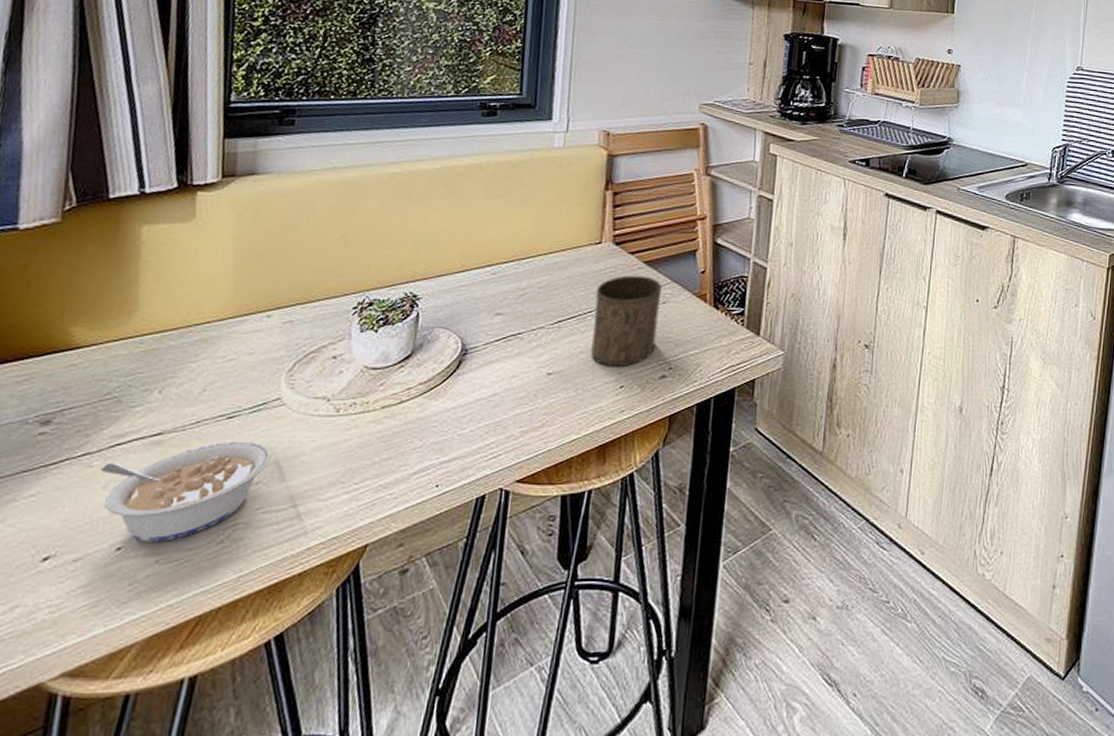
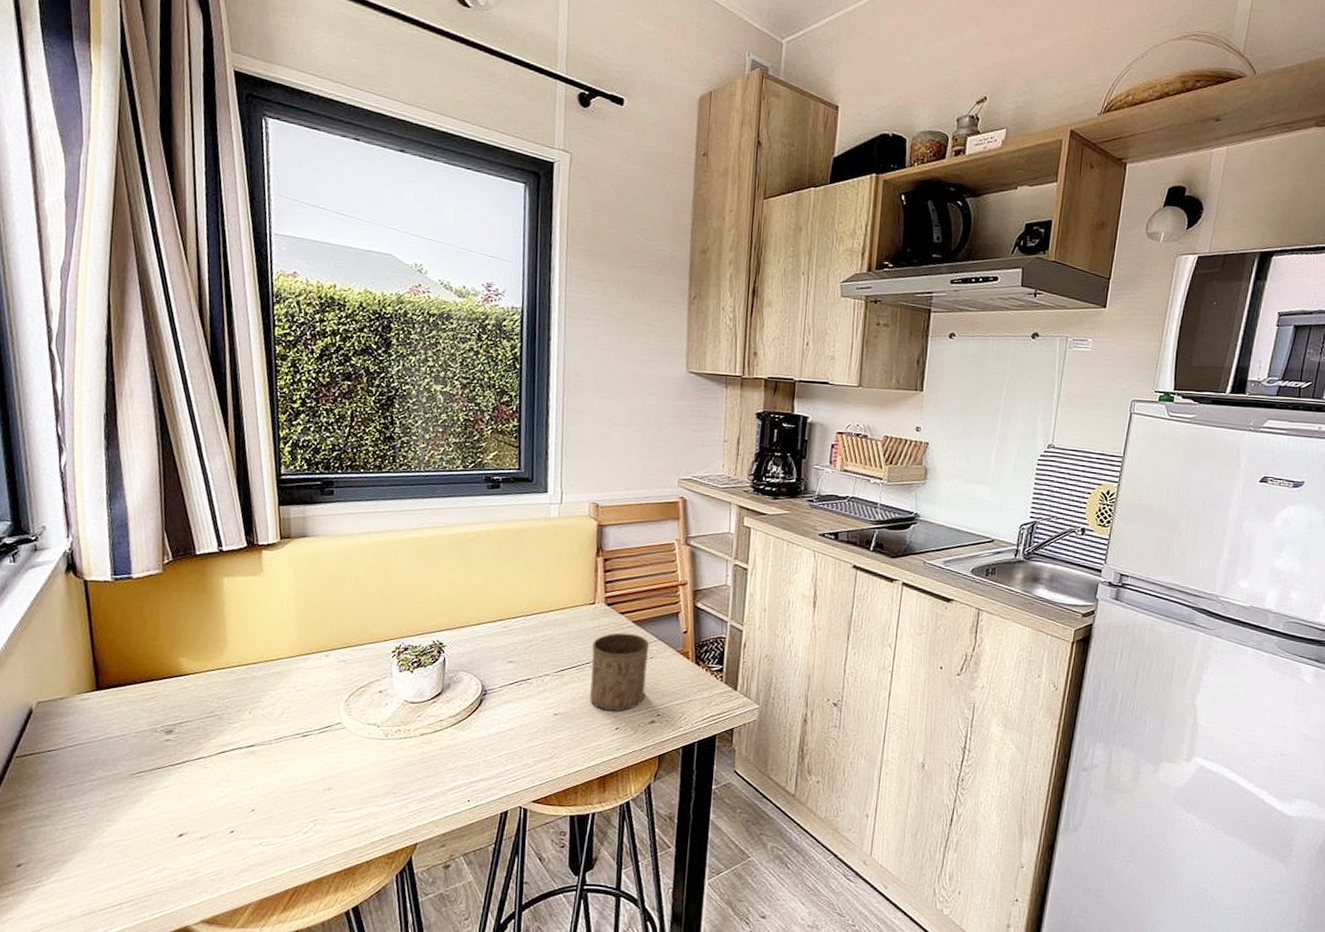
legume: present [100,441,273,542] -> none [213,755,339,829]

